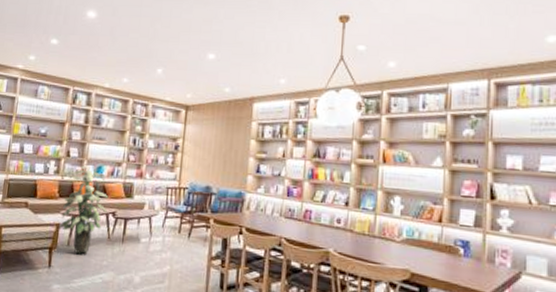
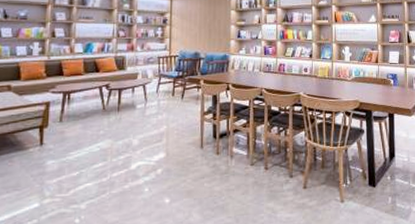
indoor plant: present [59,165,109,254] -> none [49,44,101,127]

